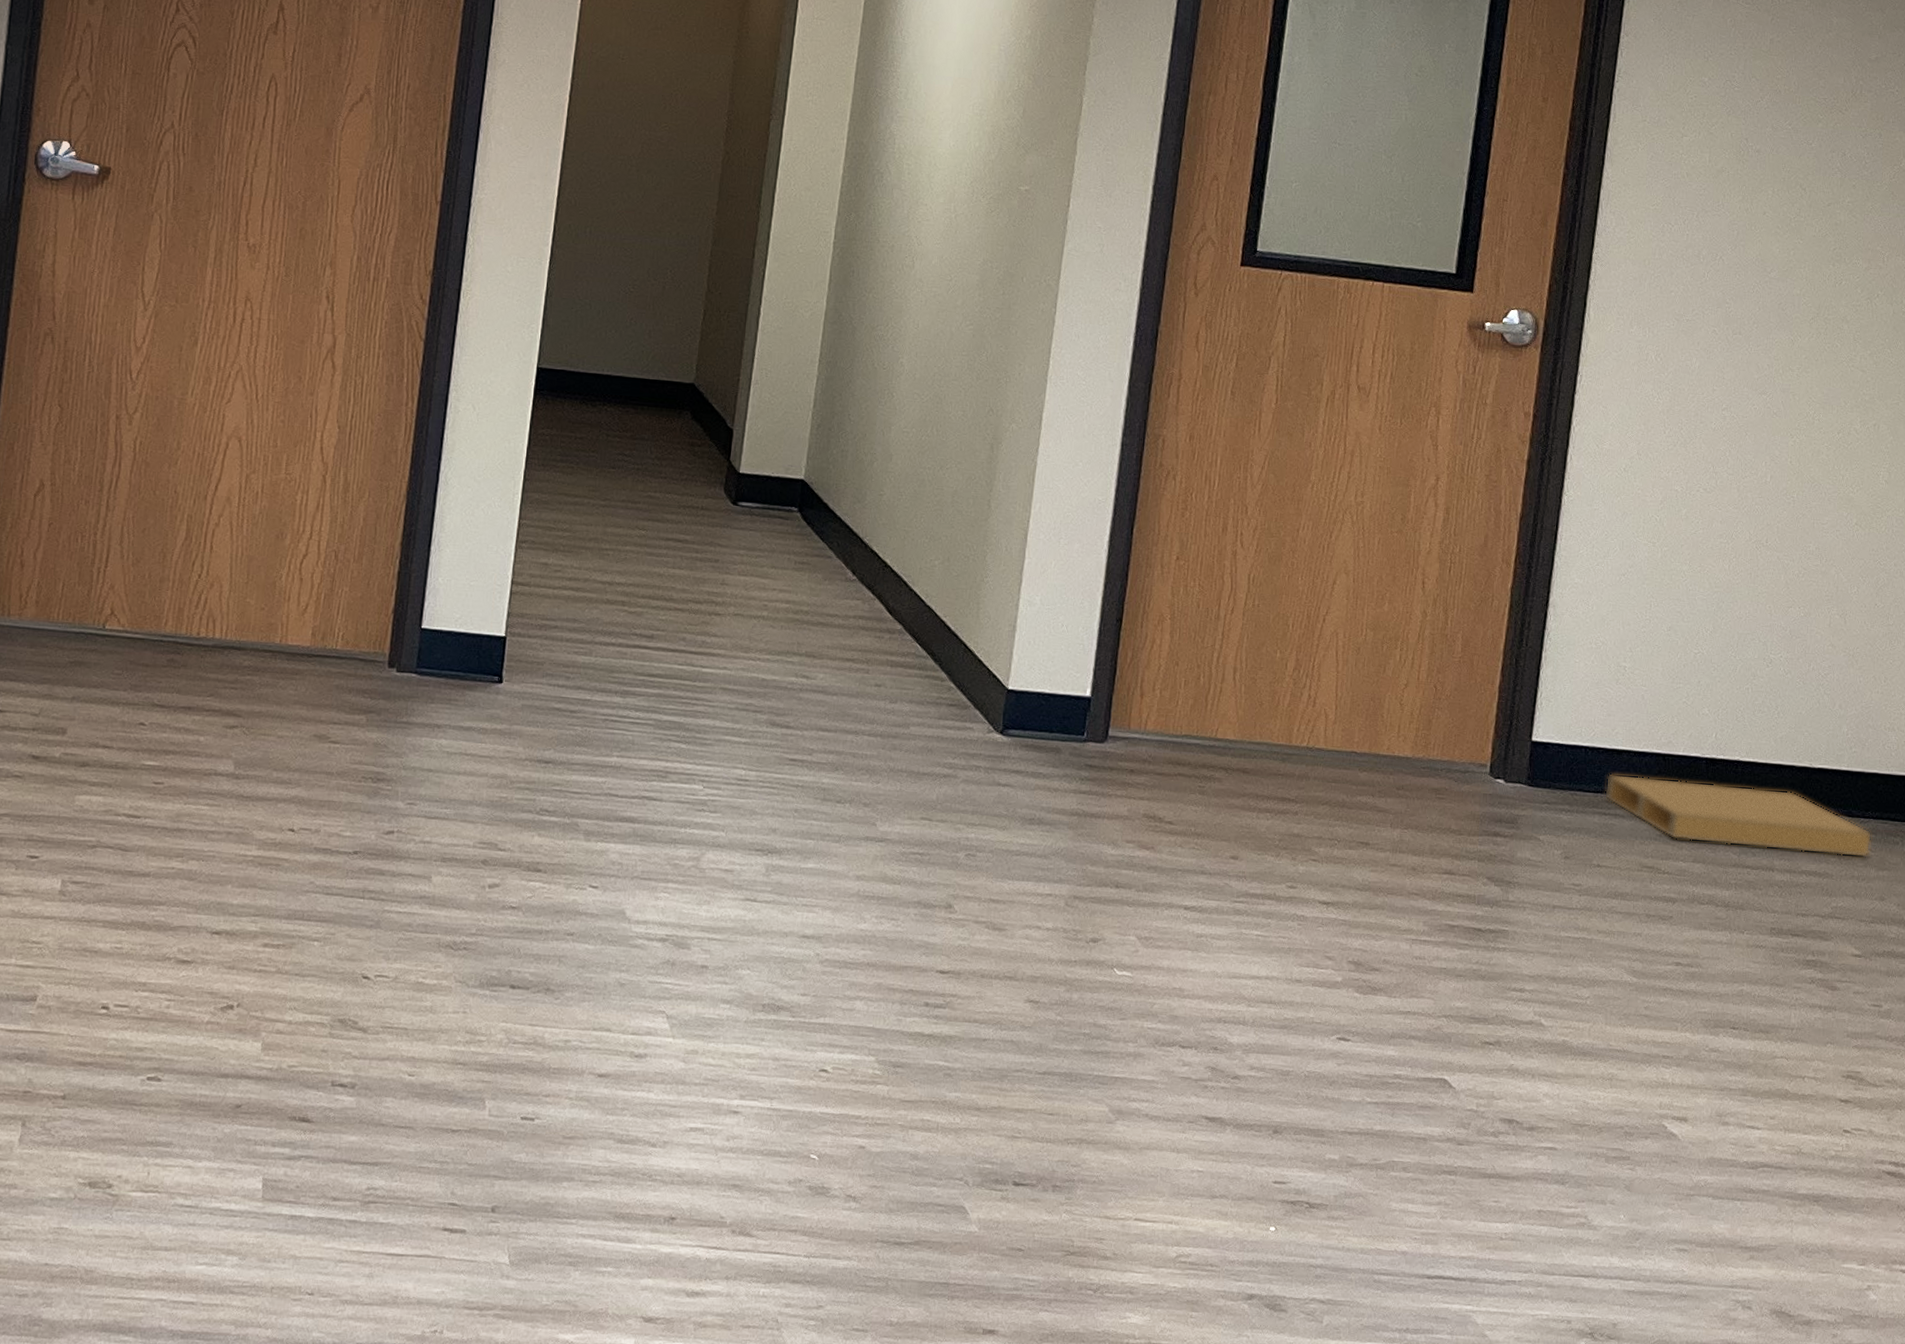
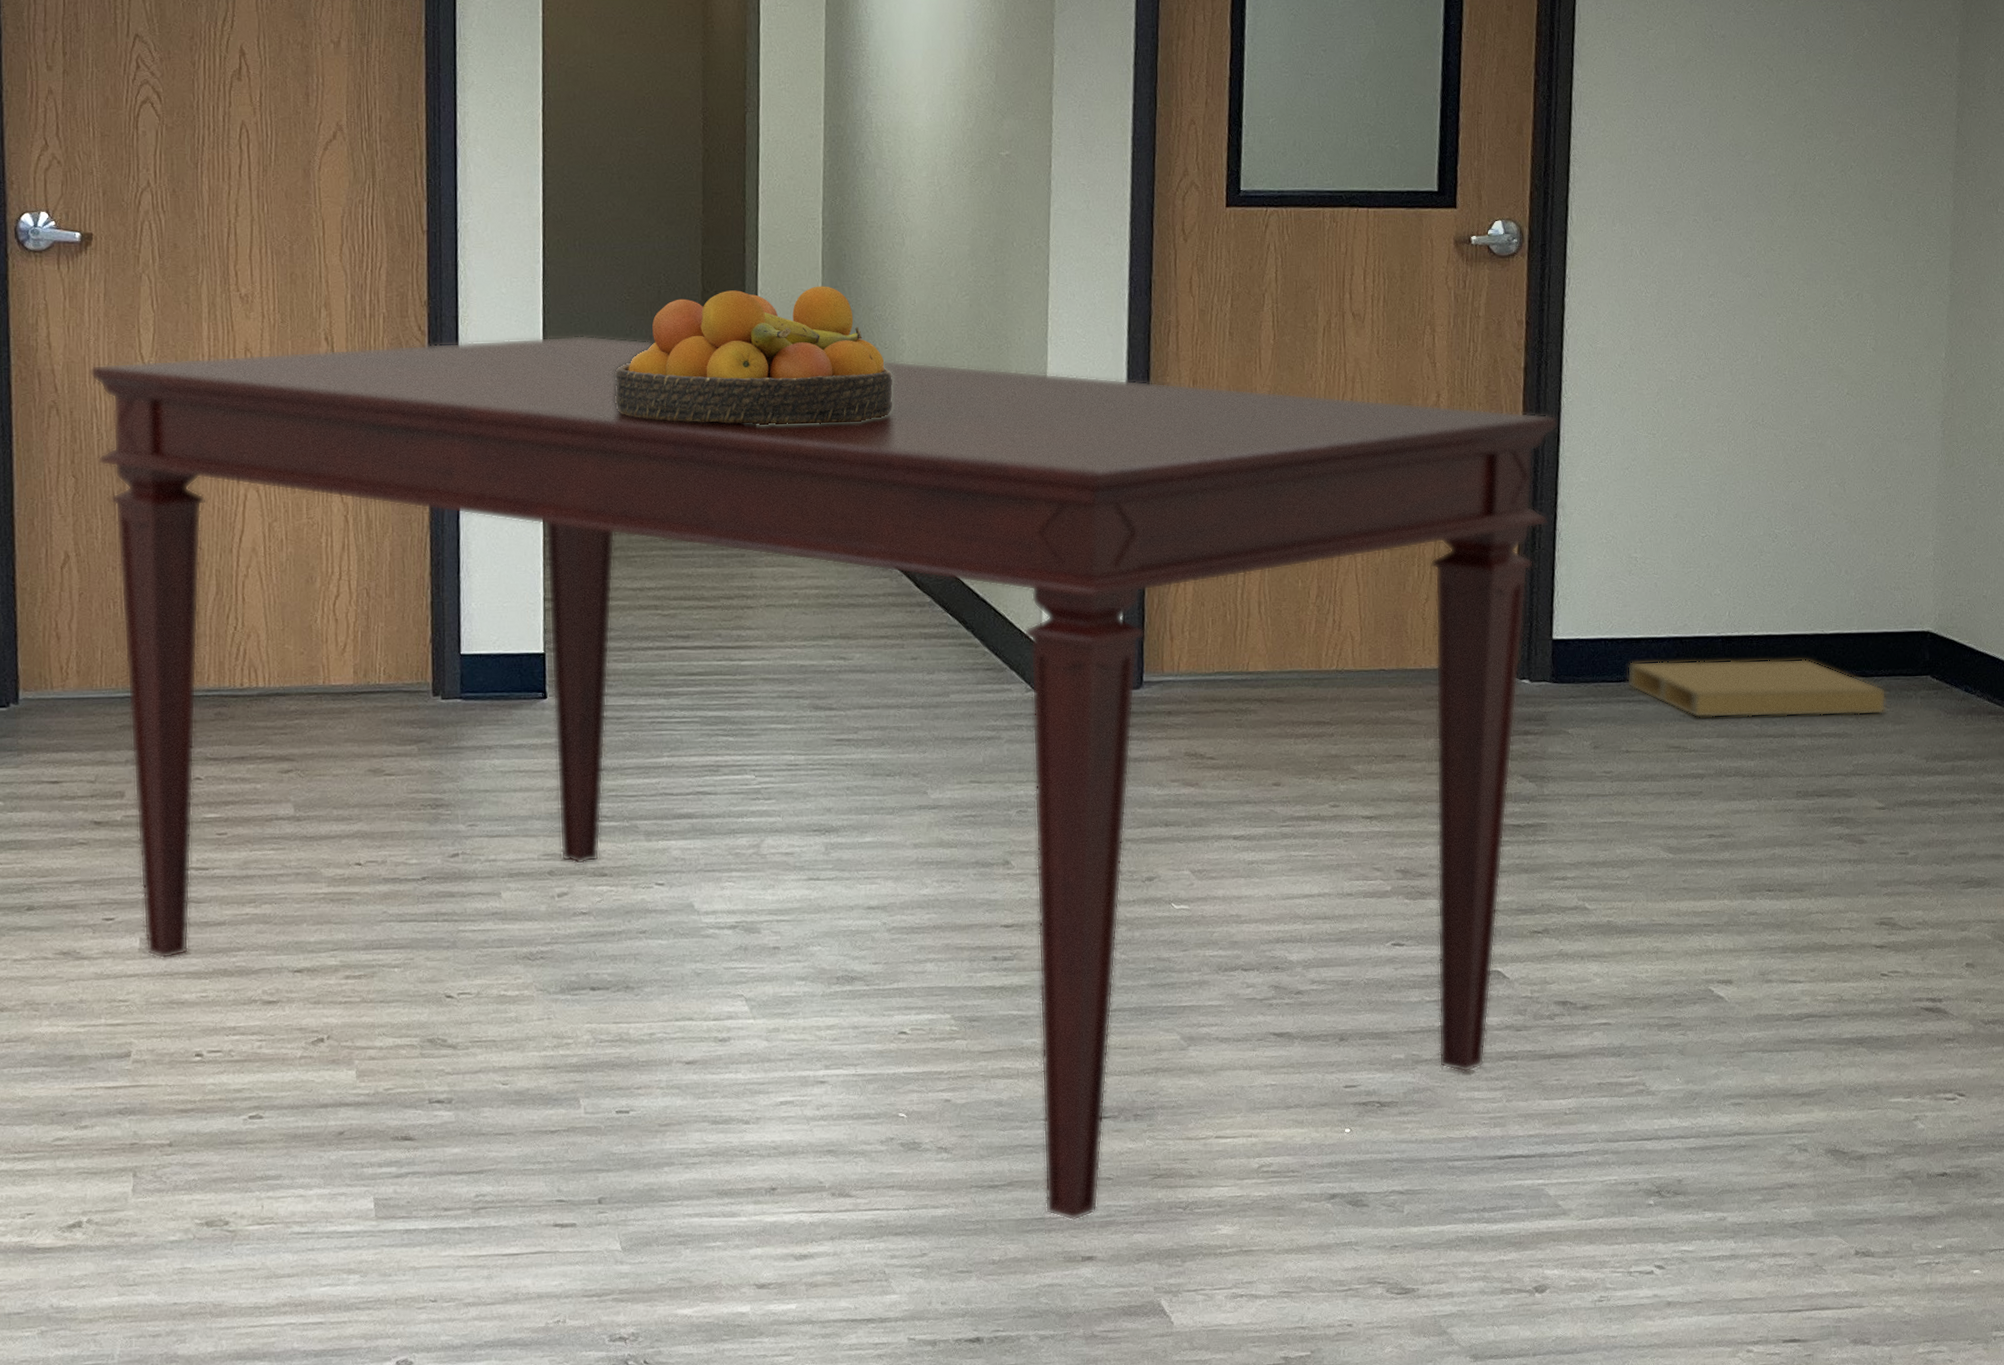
dining table: none [66,297,1557,1290] -> present [90,335,1558,1221]
fruit bowl: none [607,293,887,440] -> present [615,286,893,425]

